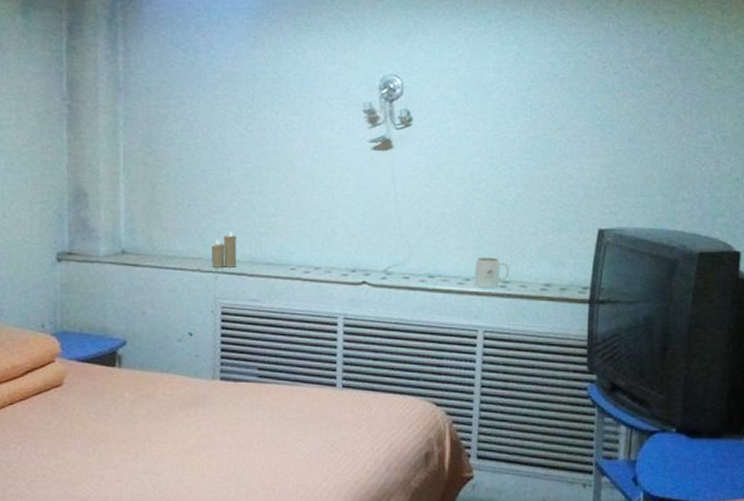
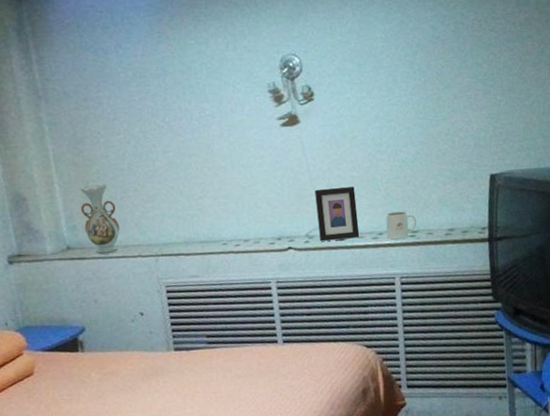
vase: none [144,188,182,264] -> present [80,184,120,255]
candle: present [211,231,237,268] -> none [148,216,174,252]
picture frame: none [399,222,444,281] -> present [314,187,360,242]

